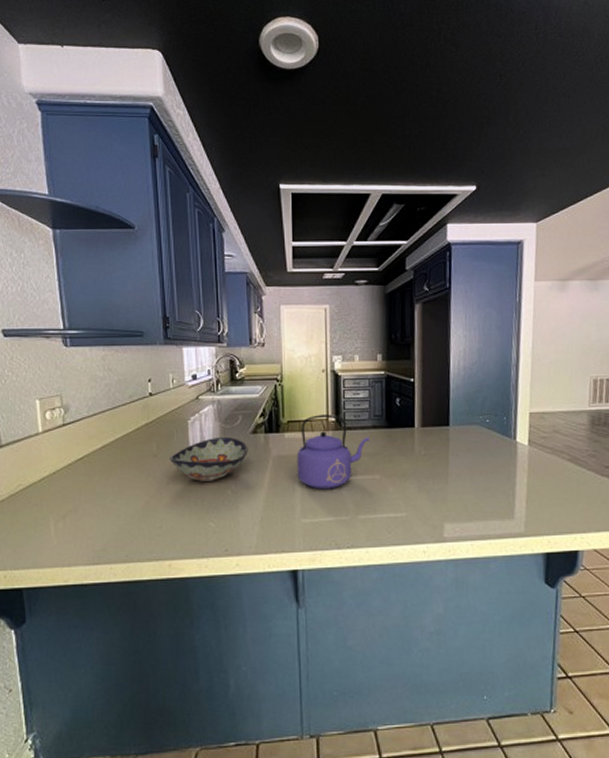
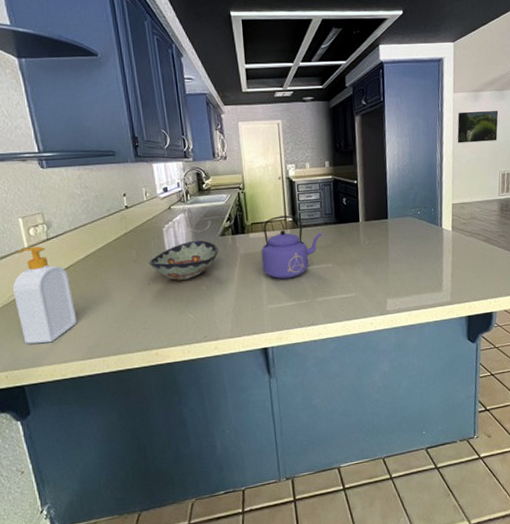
soap bottle: none [21,432,87,542] -> present [12,246,78,344]
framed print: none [538,303,591,341] -> present [457,111,499,143]

